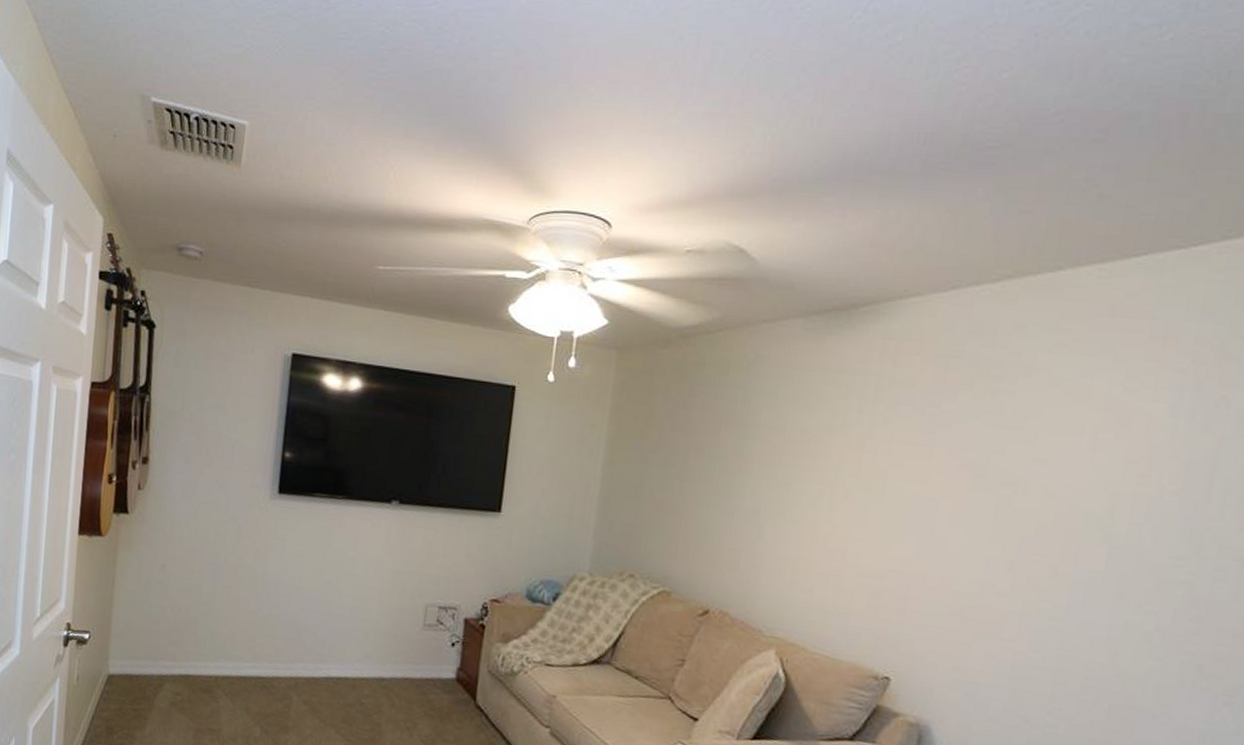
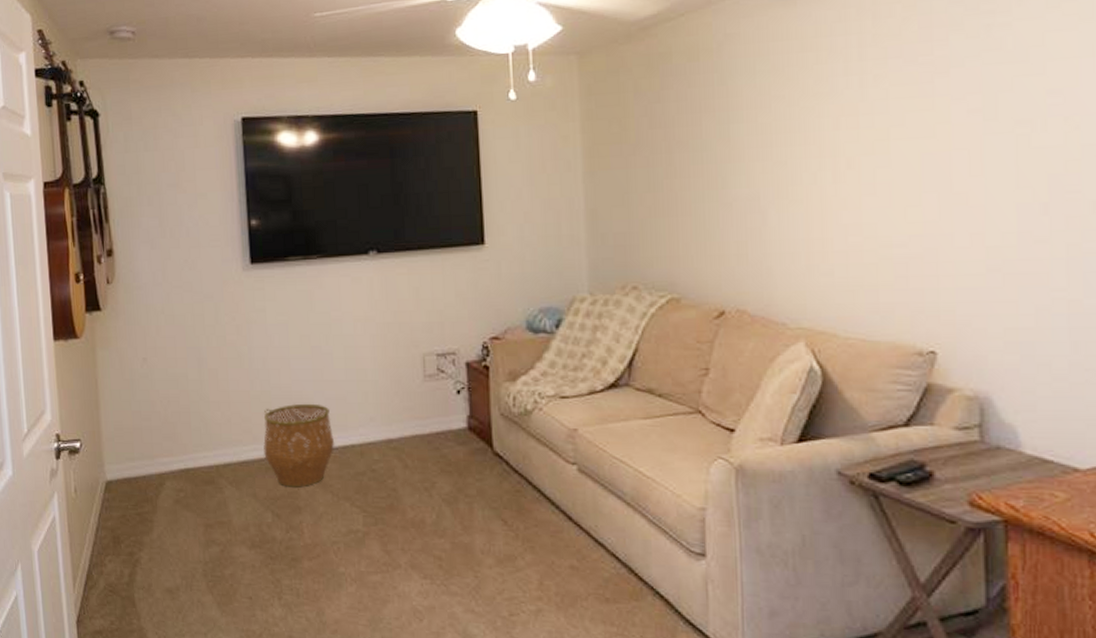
basket: none [262,631,331,709] -> present [263,403,335,488]

